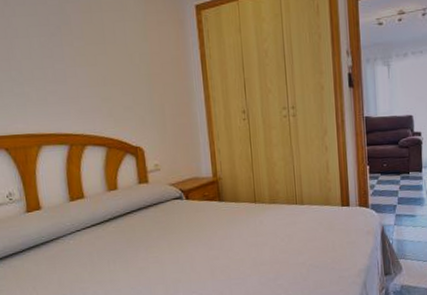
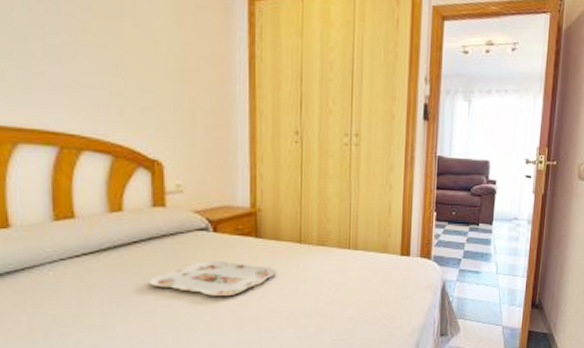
serving tray: none [140,222,238,252] -> present [148,260,276,296]

